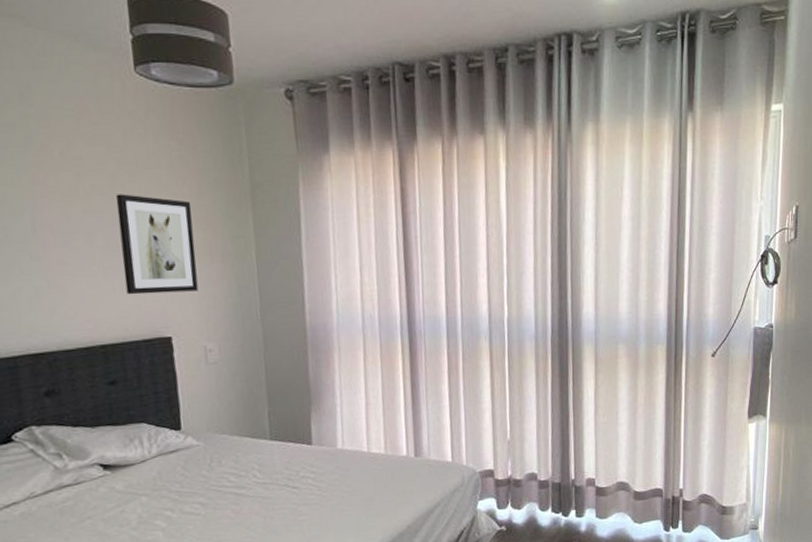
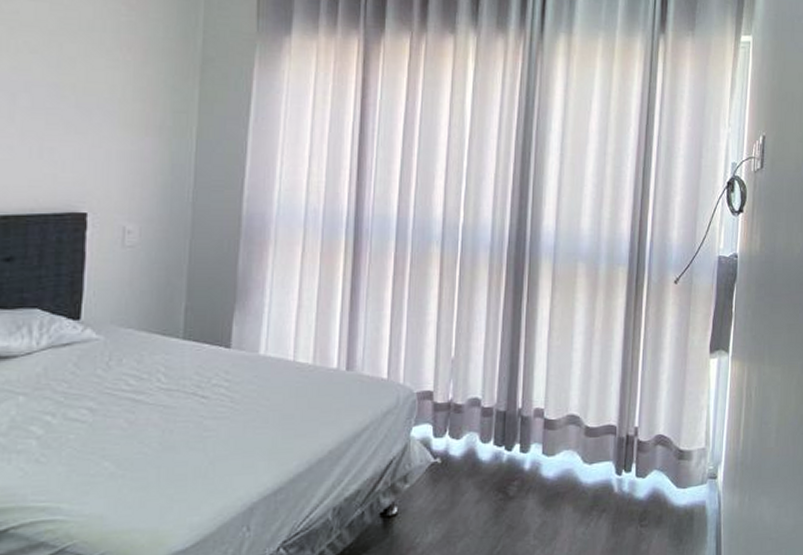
wall art: present [116,194,199,295] -> none [43,54,133,165]

